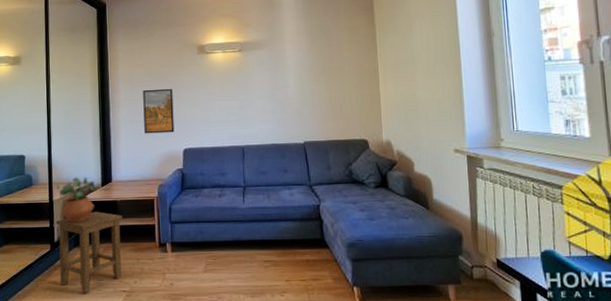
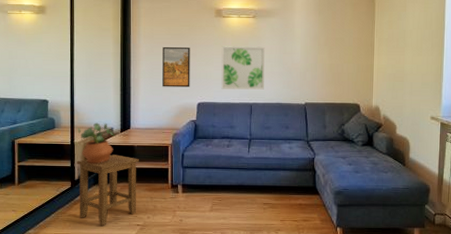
wall art: none [206,82,256,132] -> present [221,46,265,90]

